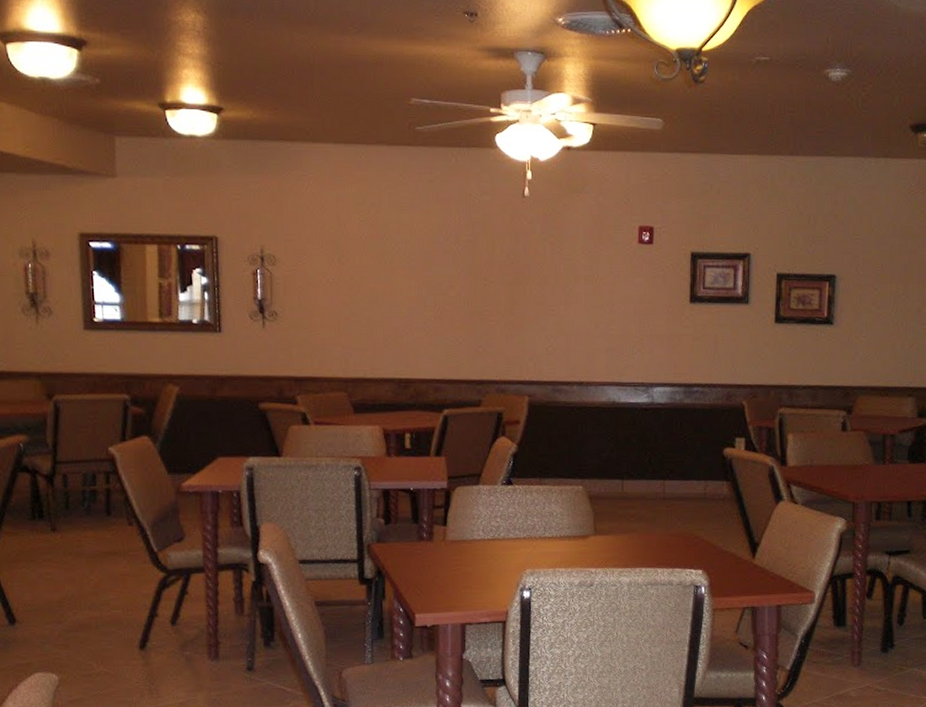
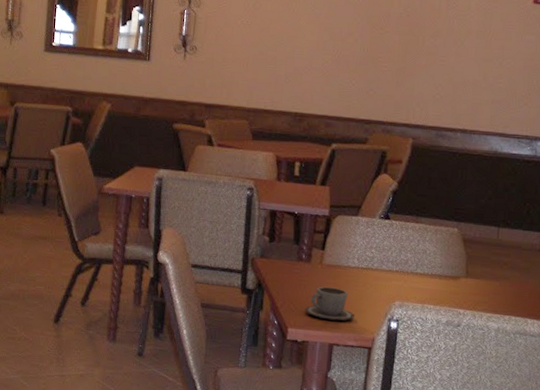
cup: none [431,564,485,599] -> present [304,286,354,321]

